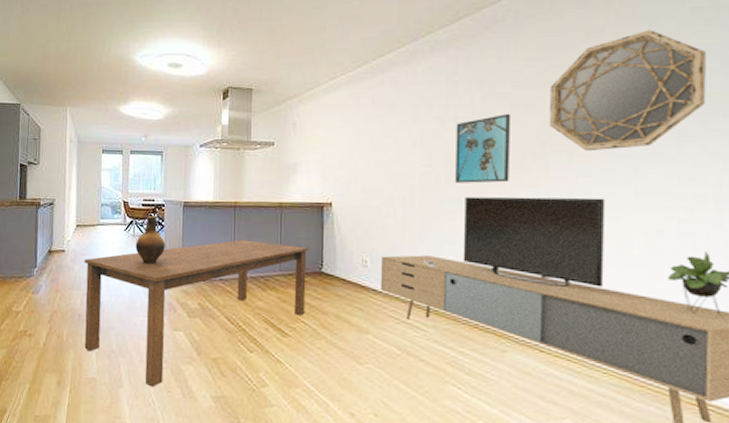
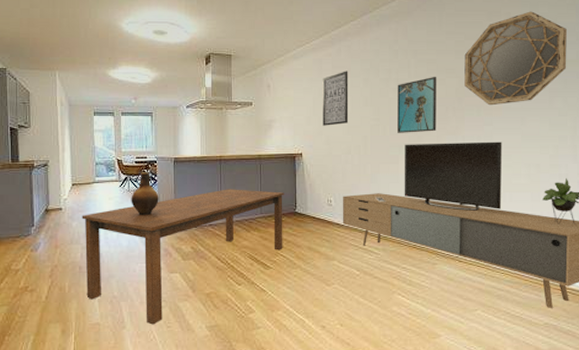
wall art: none [358,106,393,172] -> present [322,71,349,126]

